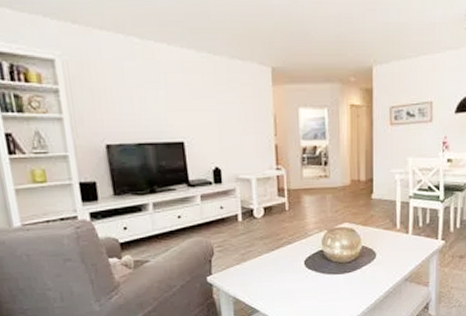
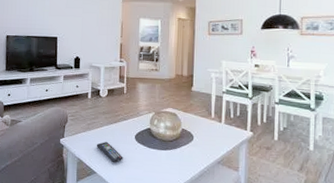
remote control: none [257,273,292,296] -> present [97,142,123,162]

